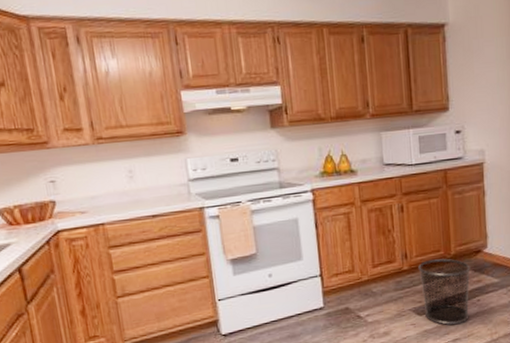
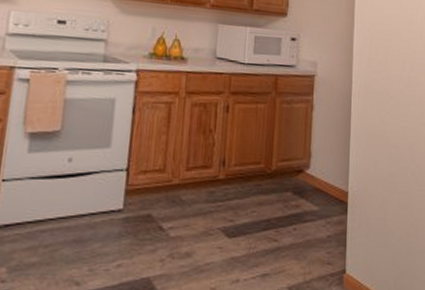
waste bin: present [418,258,470,325] -> none [235,172,290,254]

